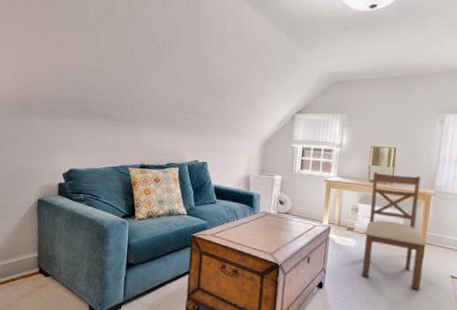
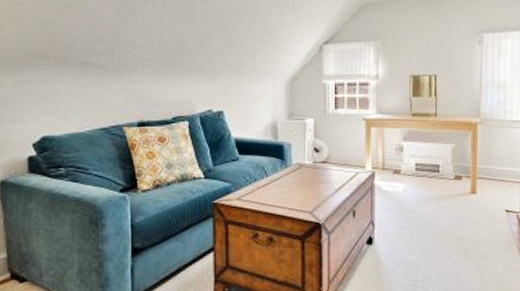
chair: present [361,171,427,290] -> none [412,104,478,231]

